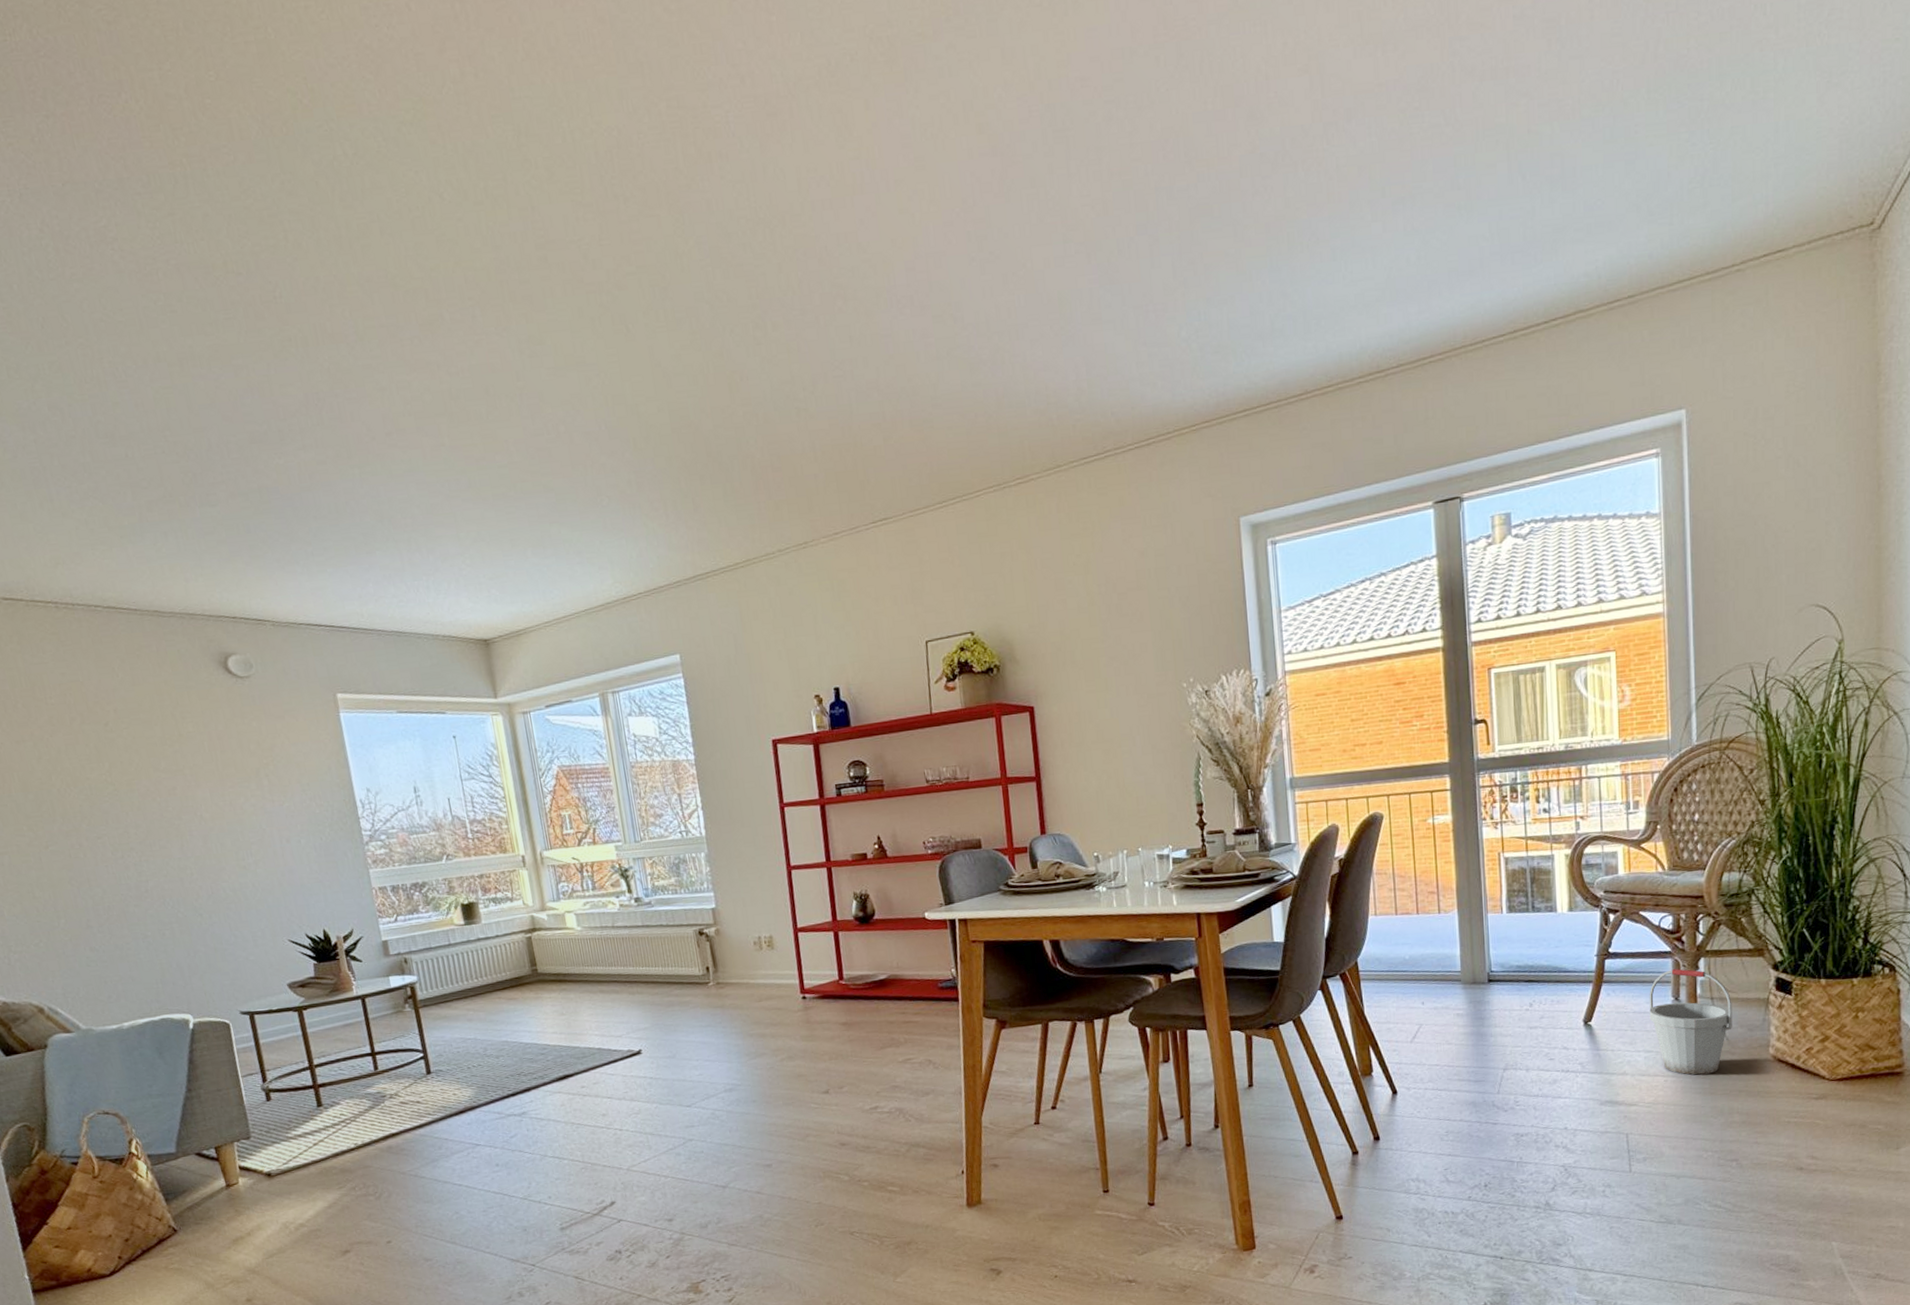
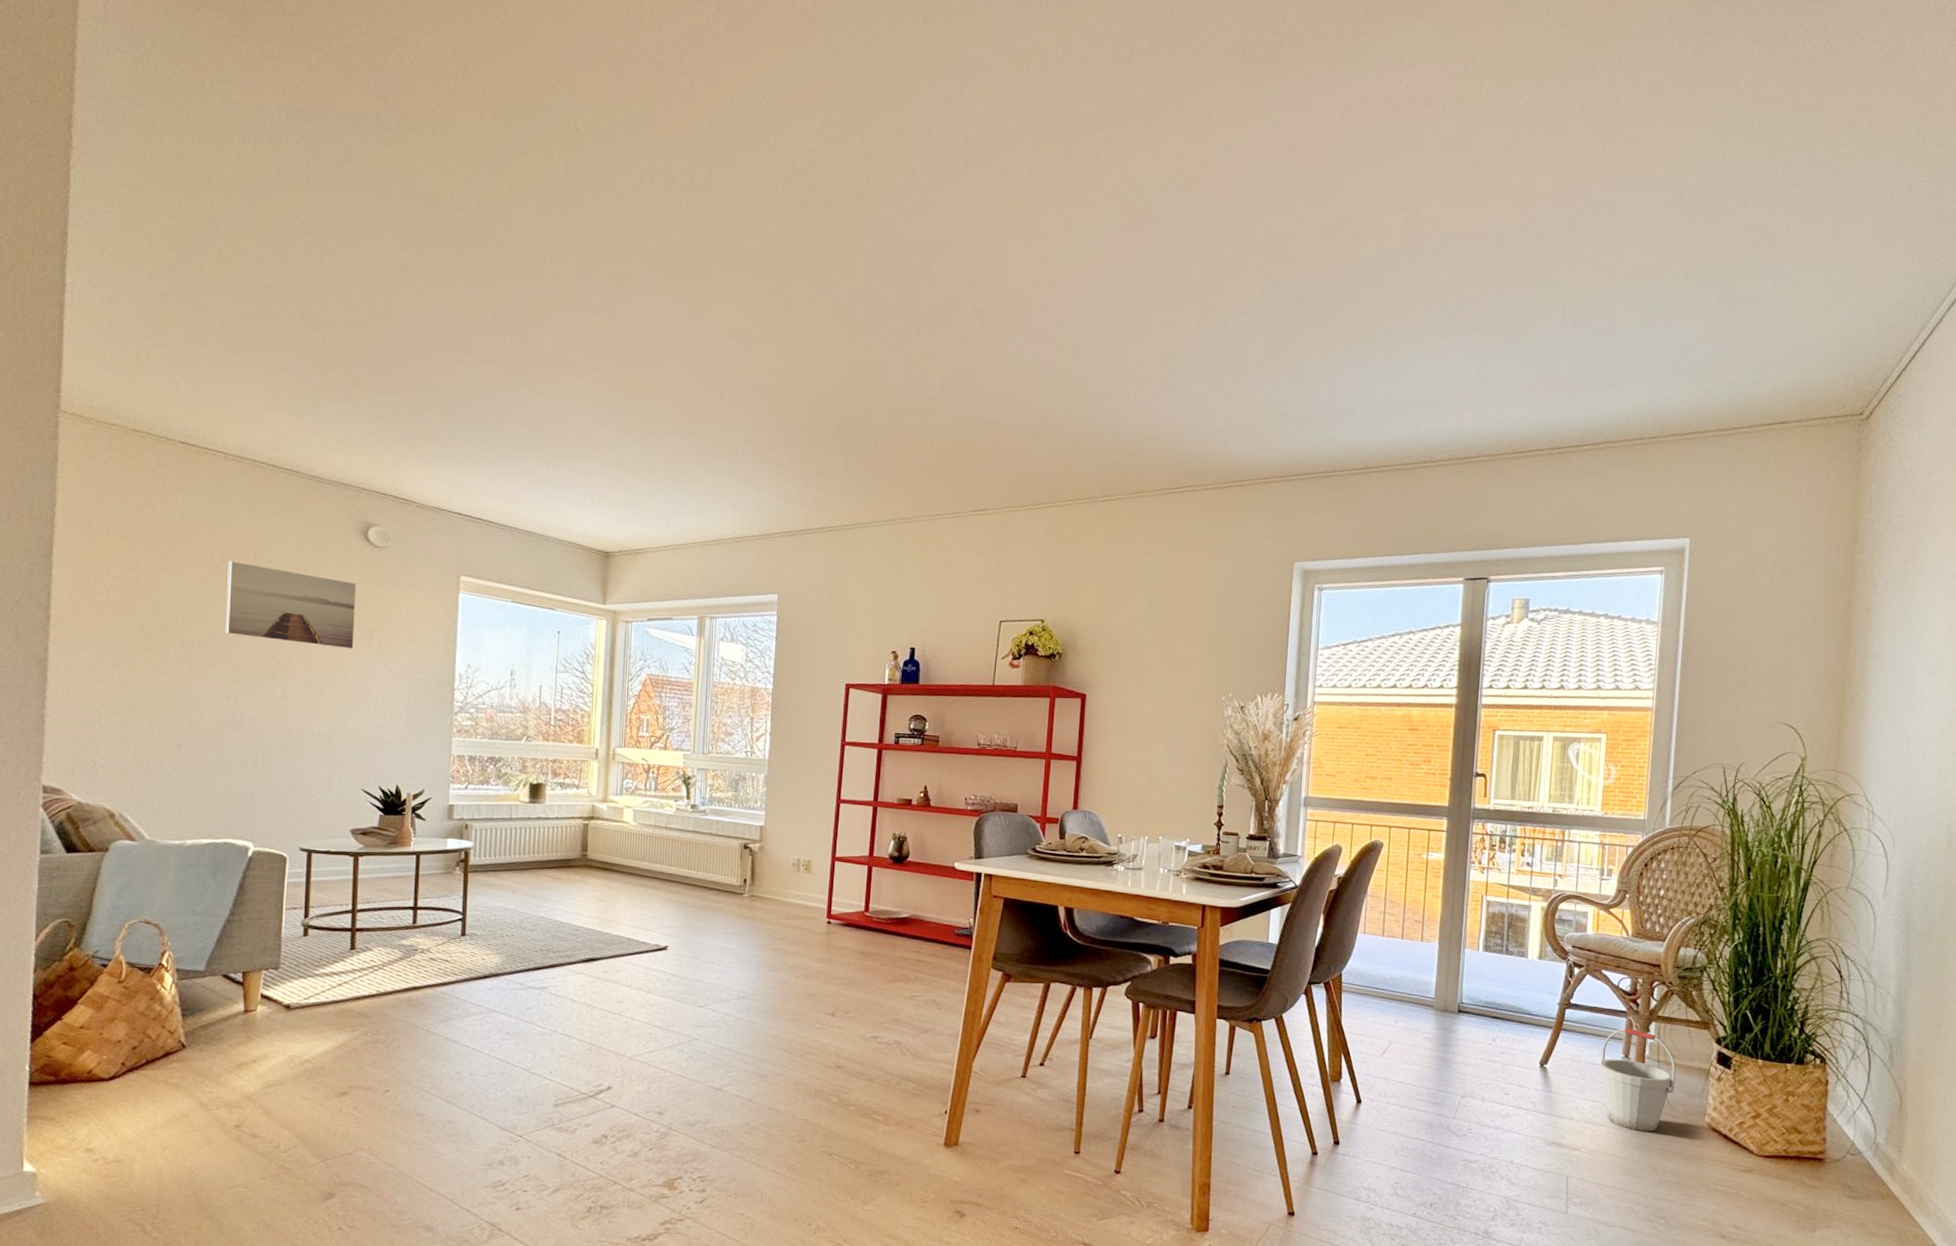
wall art: none [89,719,243,799] -> present [225,561,357,649]

